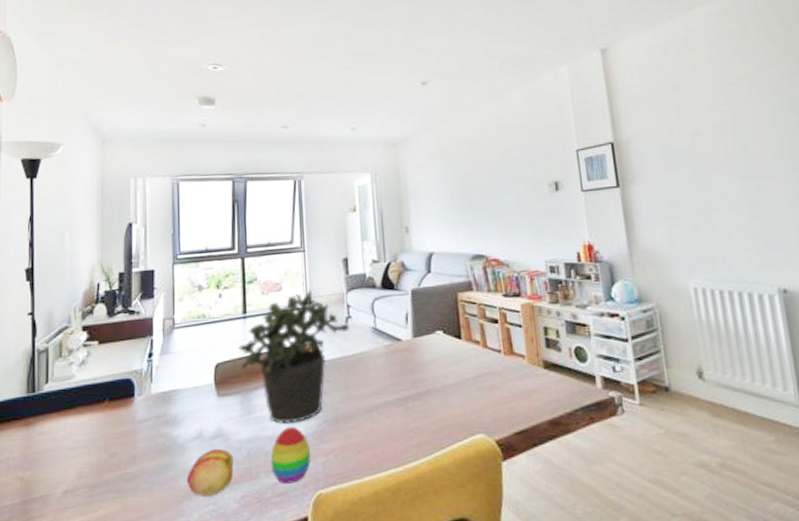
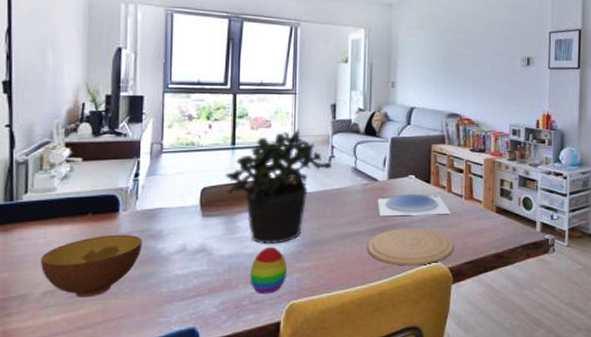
bowl: none [61,421,159,497] -> present [41,234,143,298]
fruit: present [186,448,234,496] -> none [168,261,215,301]
plate: none [397,394,499,442] -> present [367,228,453,266]
plate: none [403,352,490,383] -> present [377,194,451,217]

